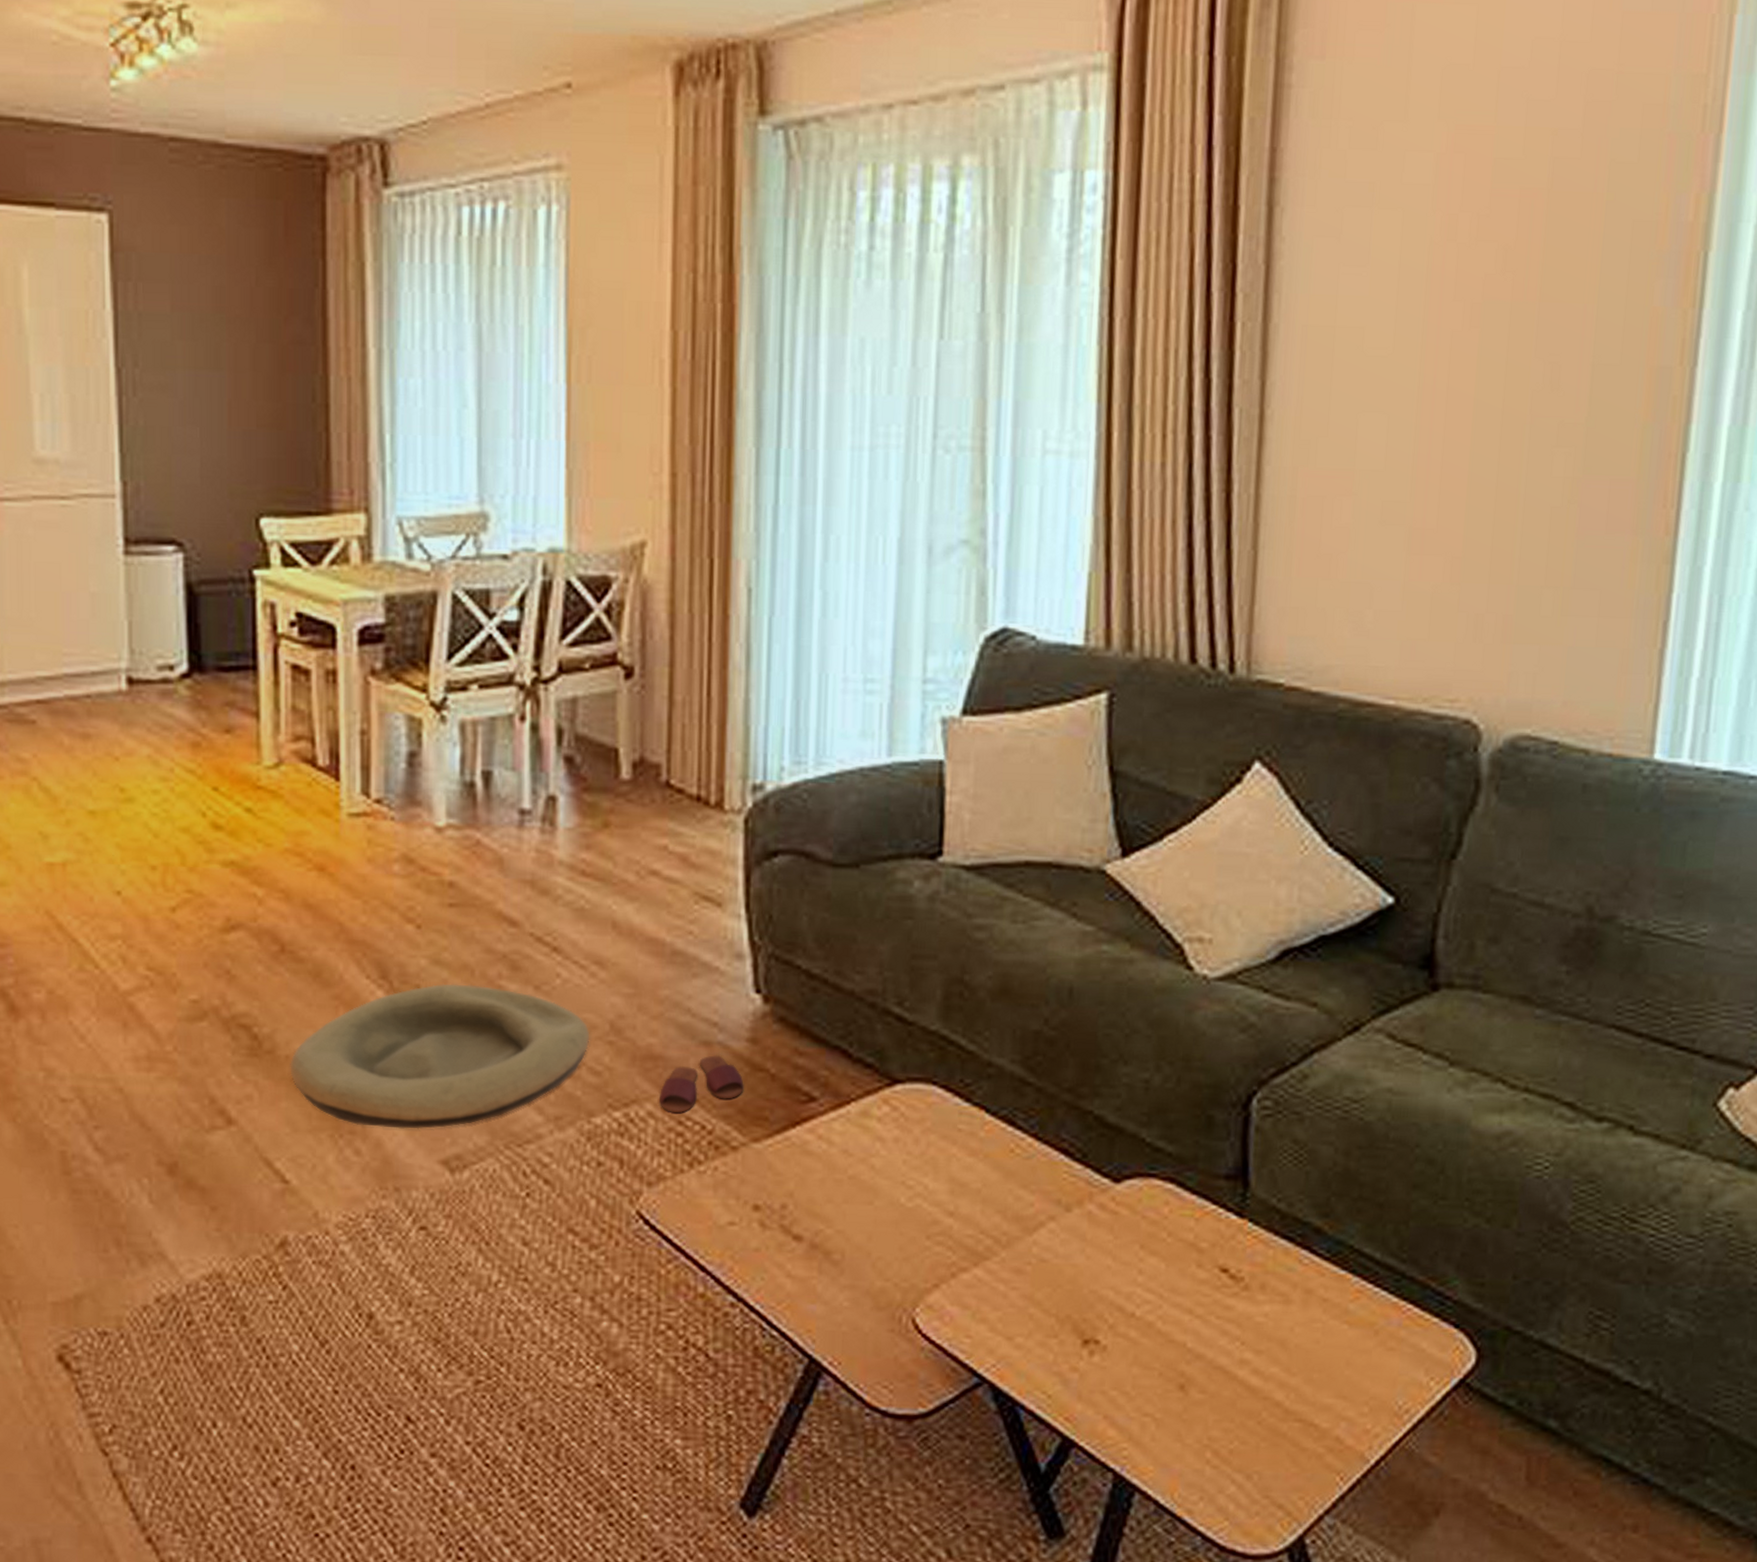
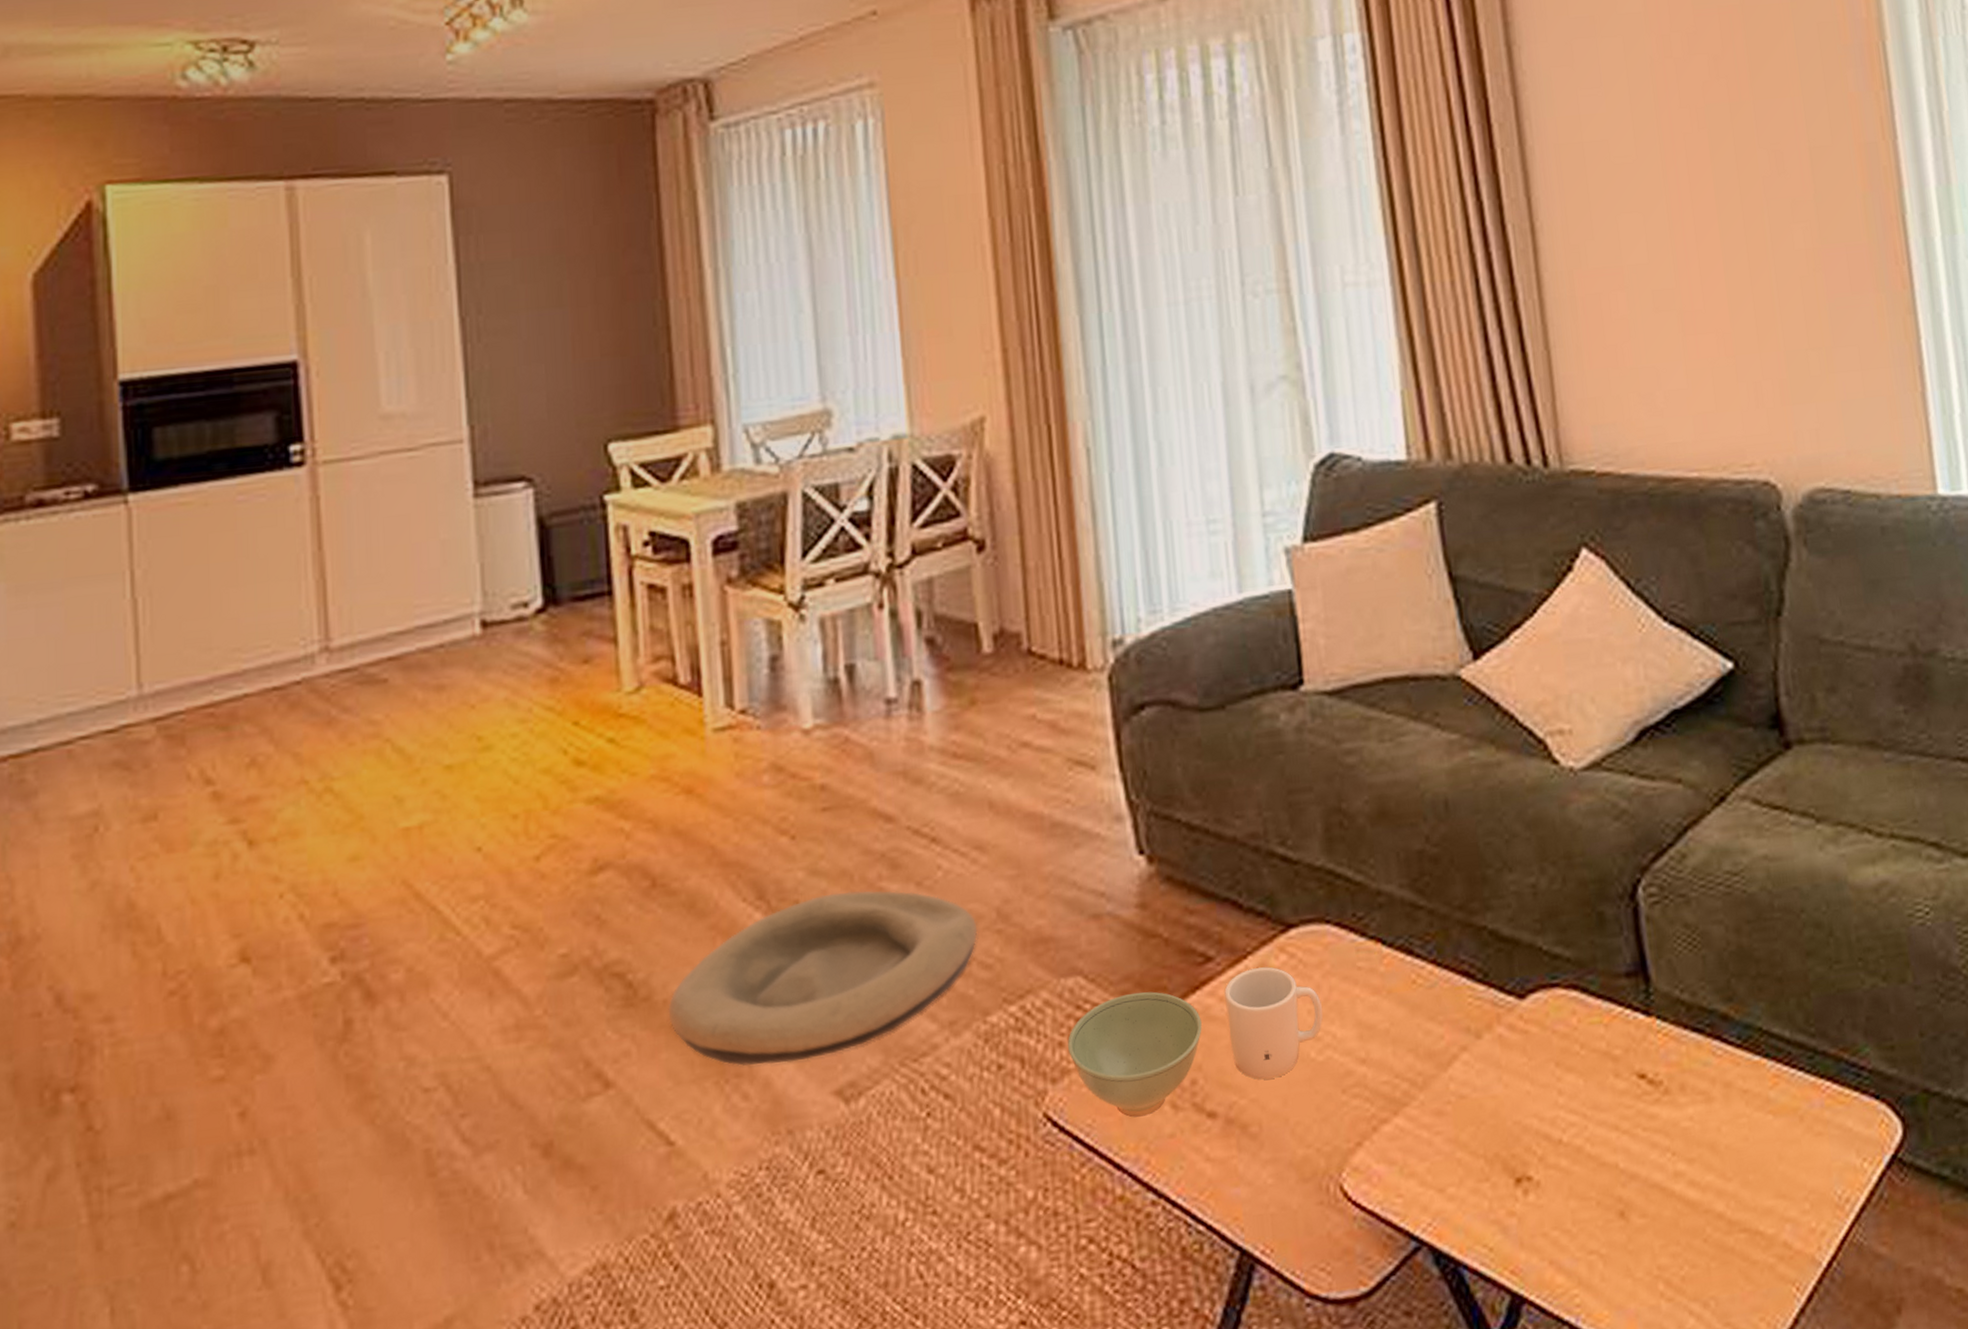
slippers: present [660,1055,744,1114] -> none [1054,927,1139,998]
bowl: none [666,1118,798,1229] -> present [1068,991,1202,1117]
mug: none [823,1114,919,1215] -> present [1224,967,1323,1080]

